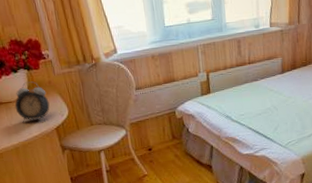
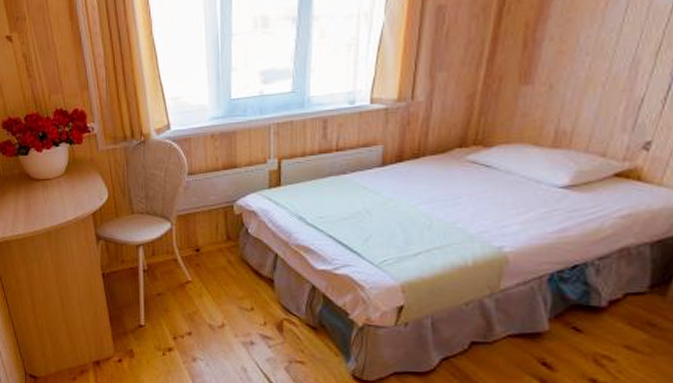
alarm clock: present [14,81,50,123] -> none [52,157,89,205]

